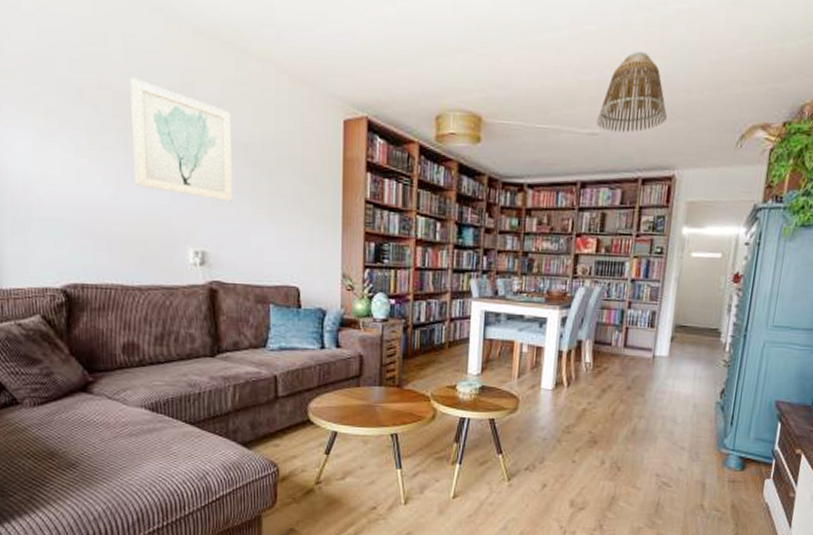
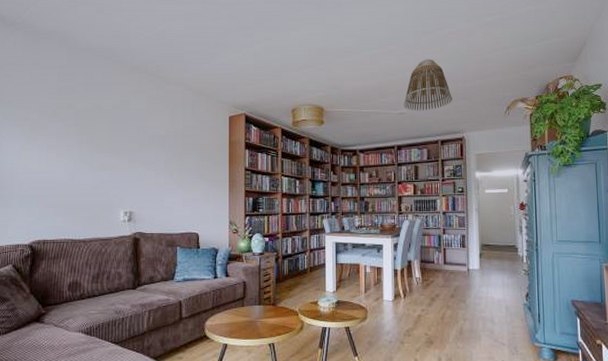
wall art: present [130,77,233,203] -> none [86,100,153,176]

